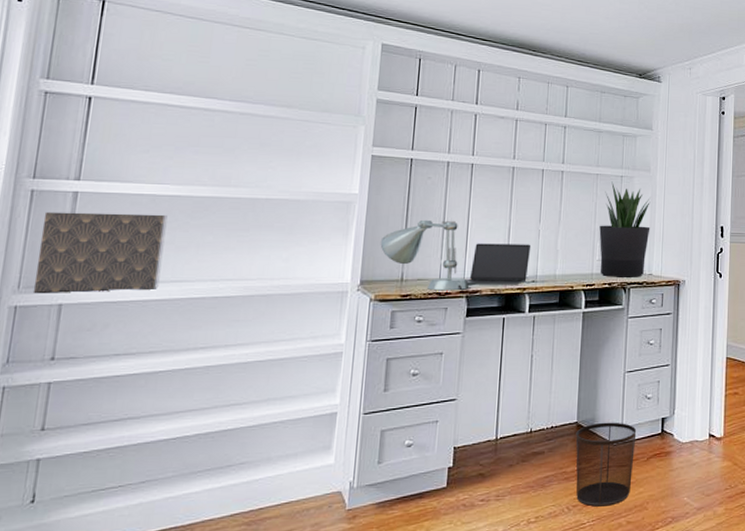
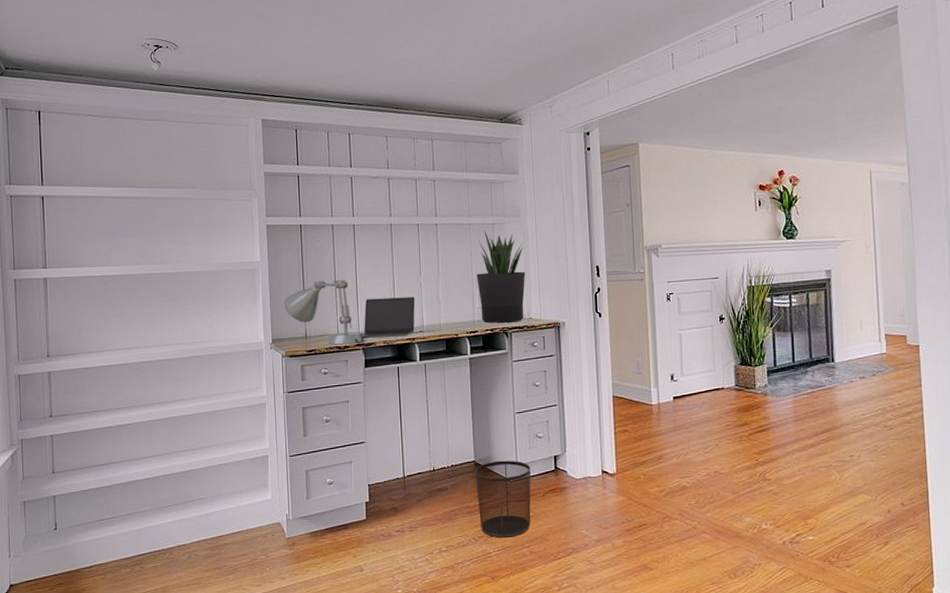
decorative box: present [33,211,168,293] -> none [26,292,117,364]

